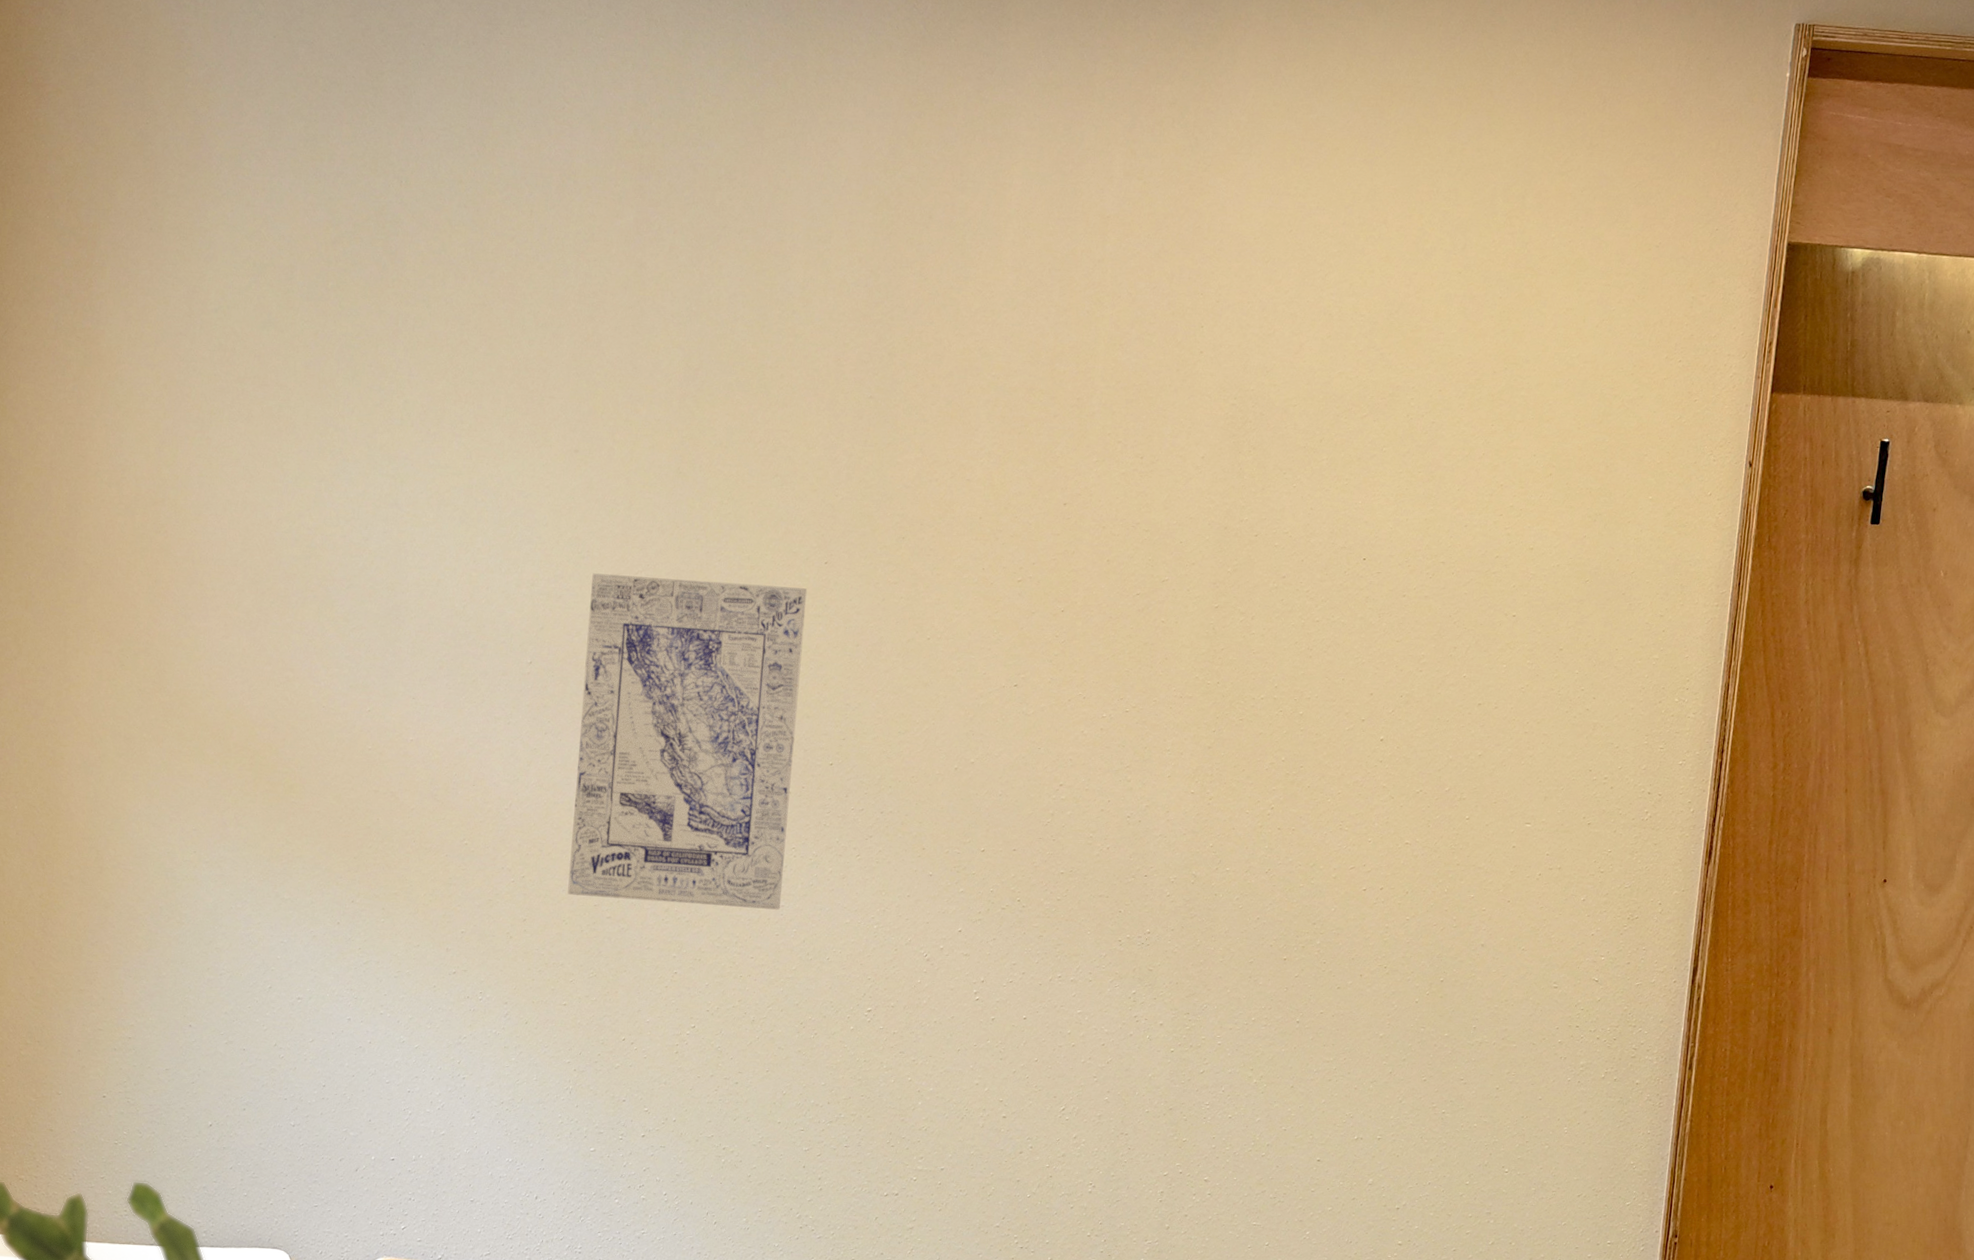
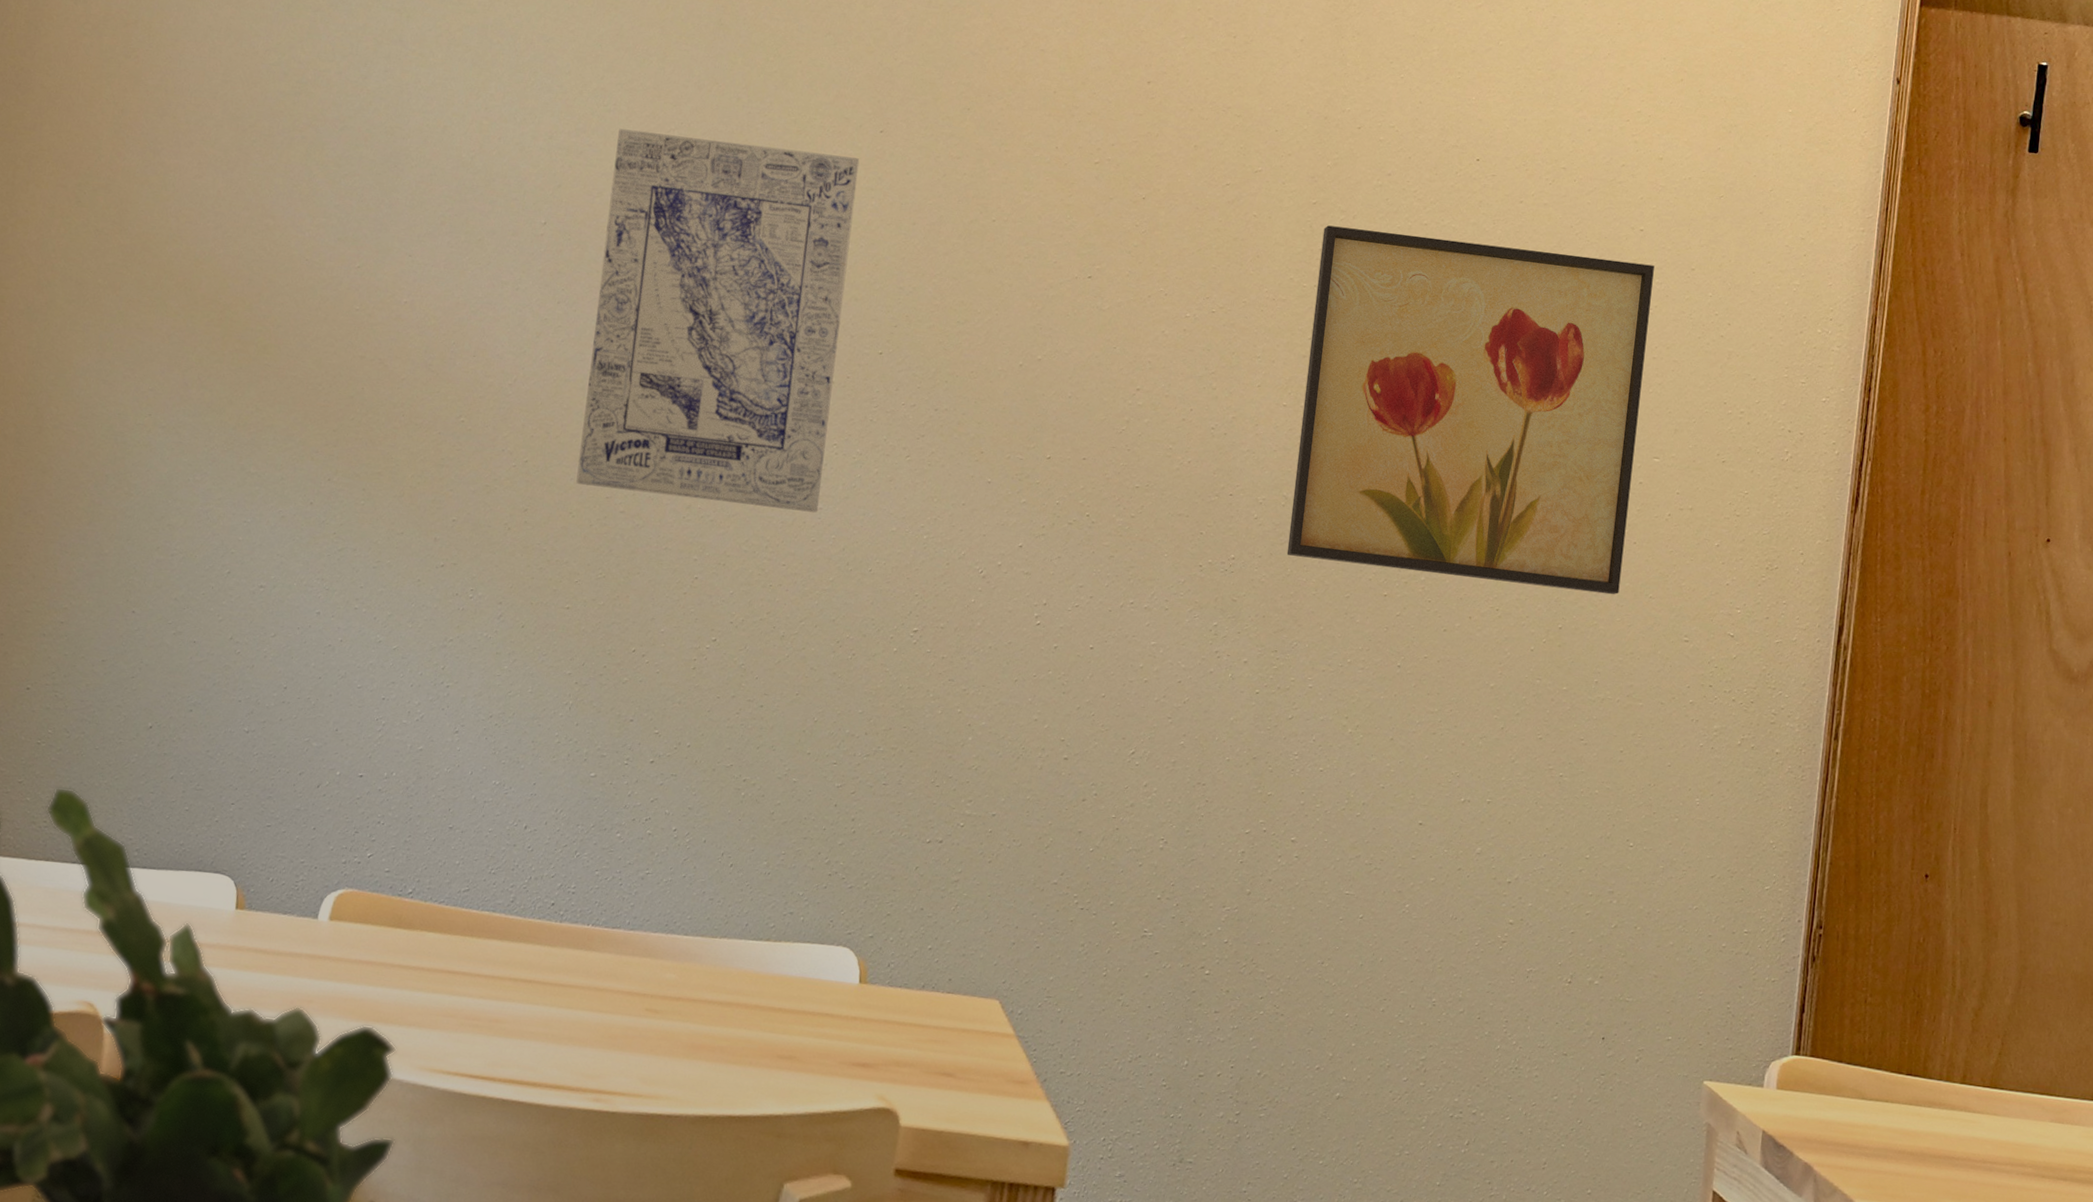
wall art: none [1196,627,1526,949] -> present [1286,225,1654,595]

